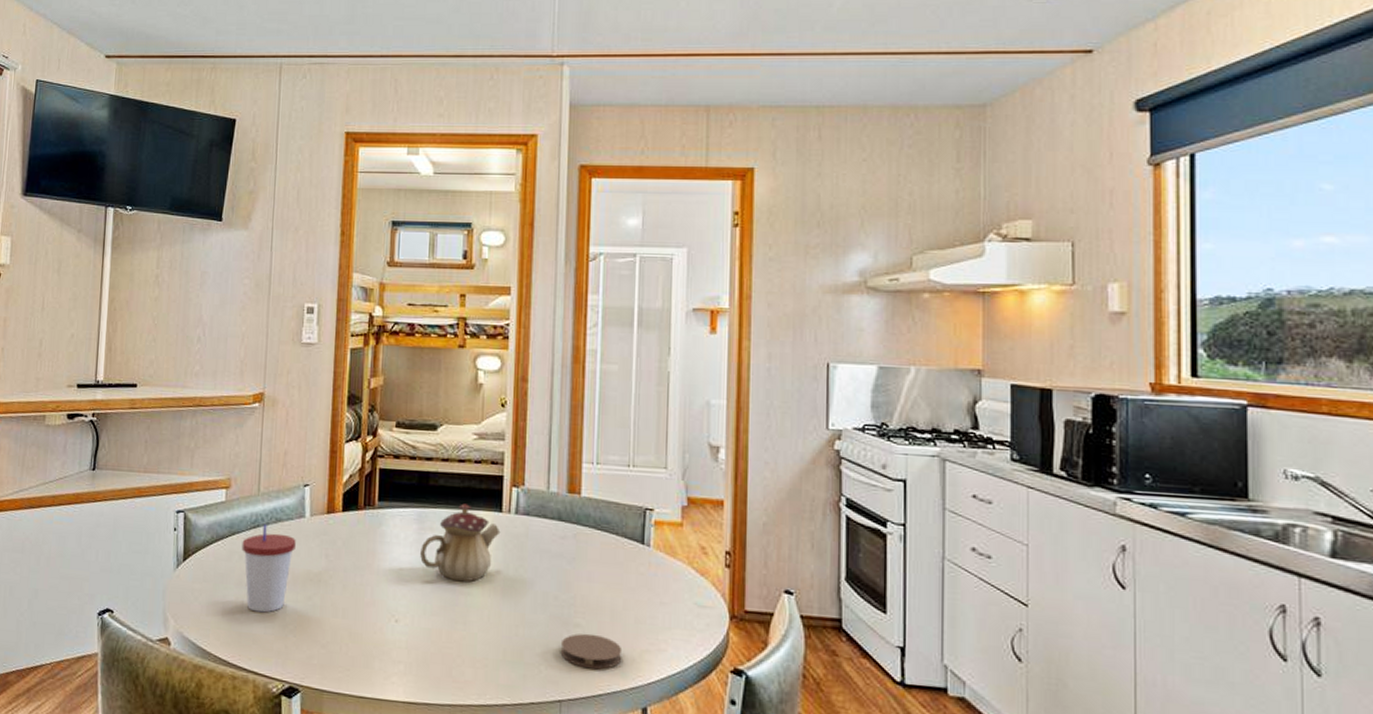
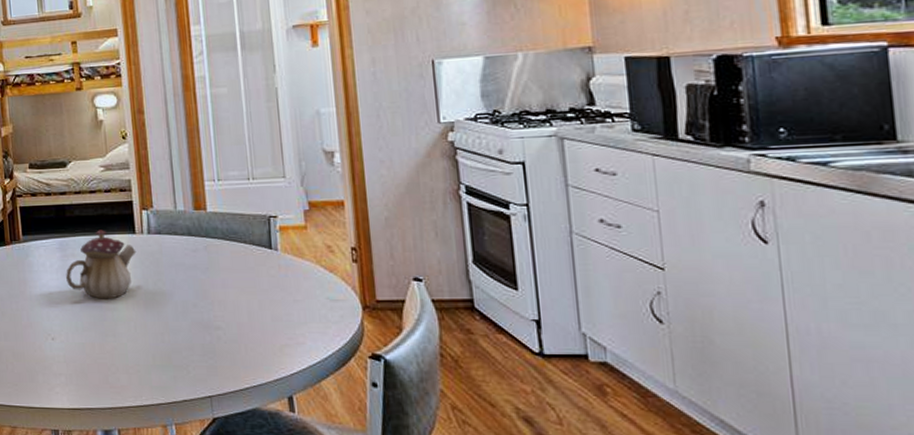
coaster: present [560,633,623,670] -> none [204,334,264,366]

